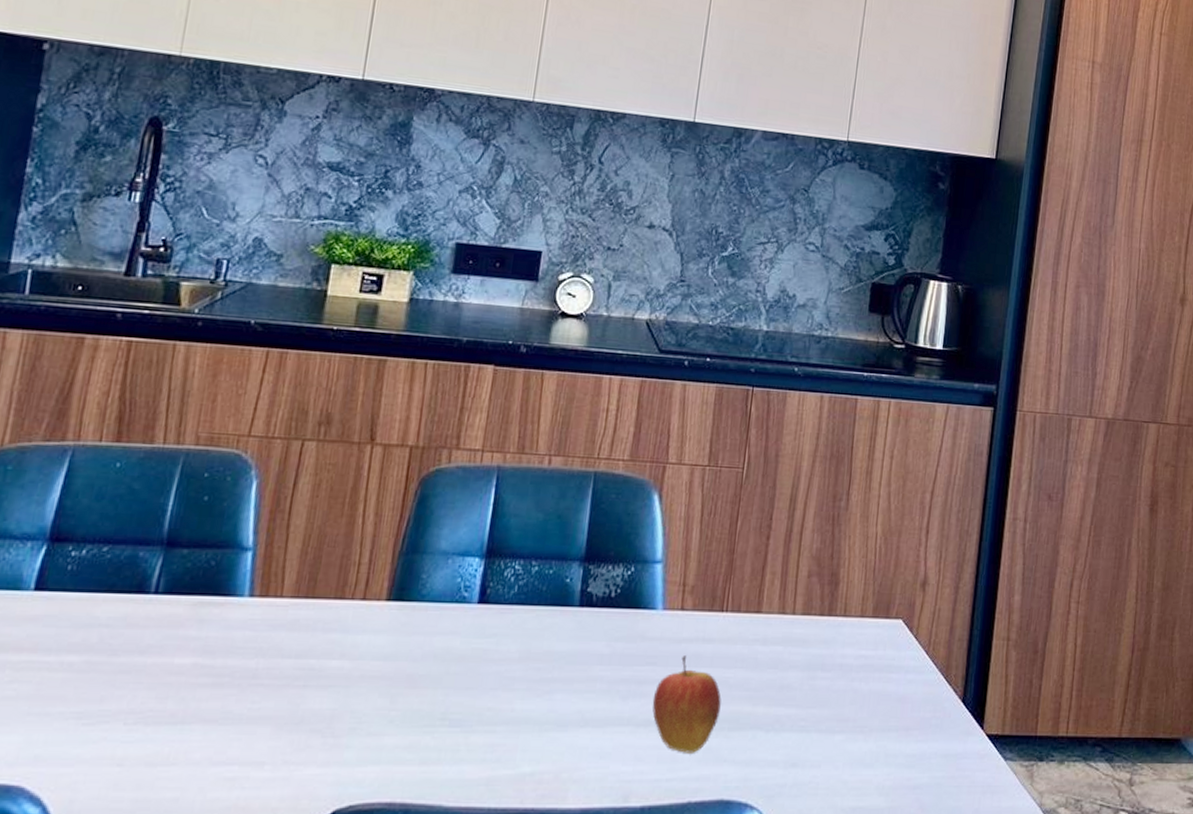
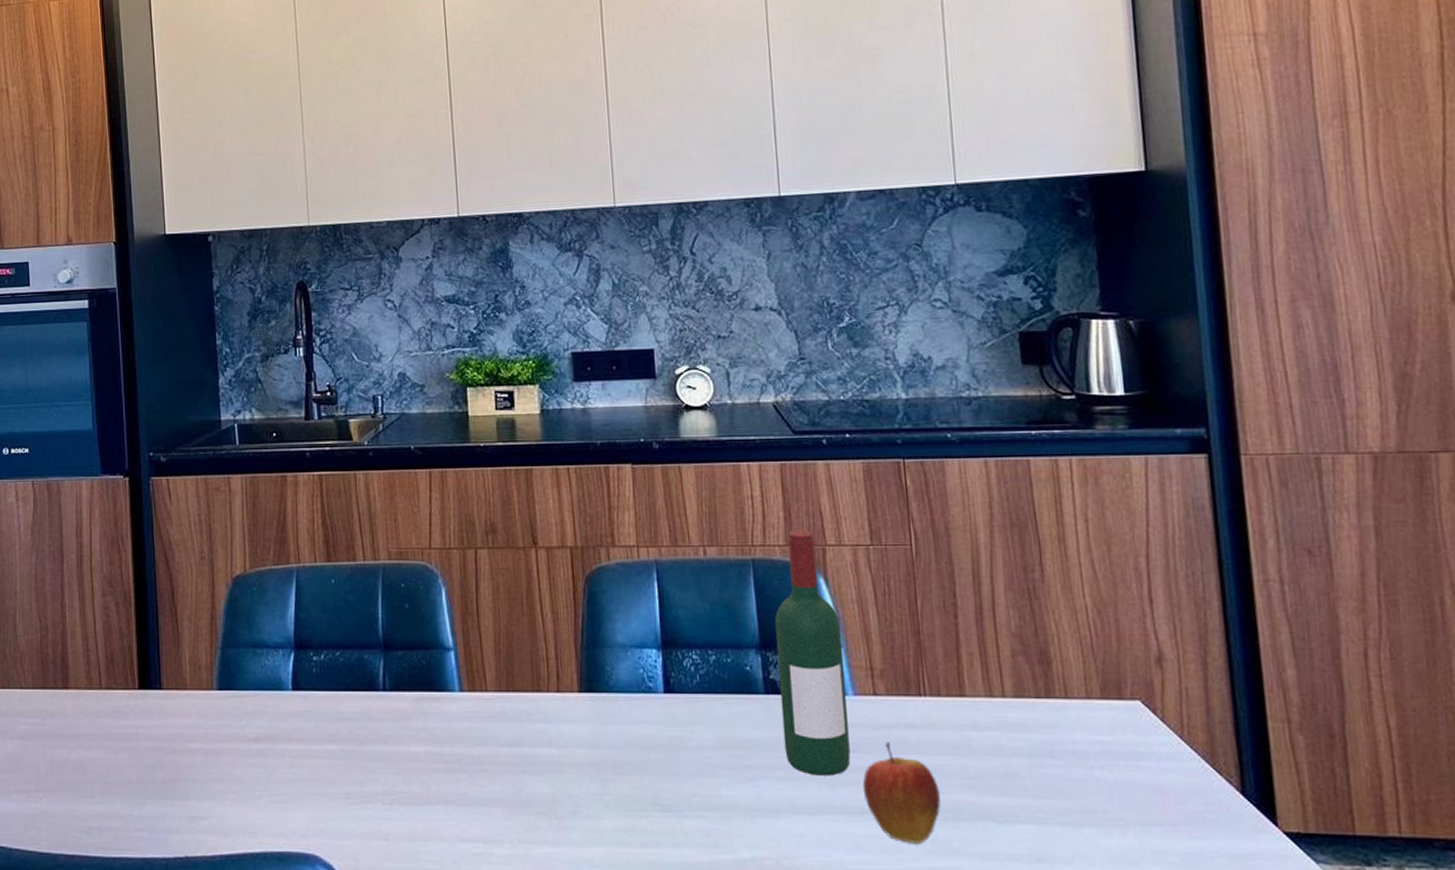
wine bottle: none [586,445,665,689] -> present [774,529,851,776]

